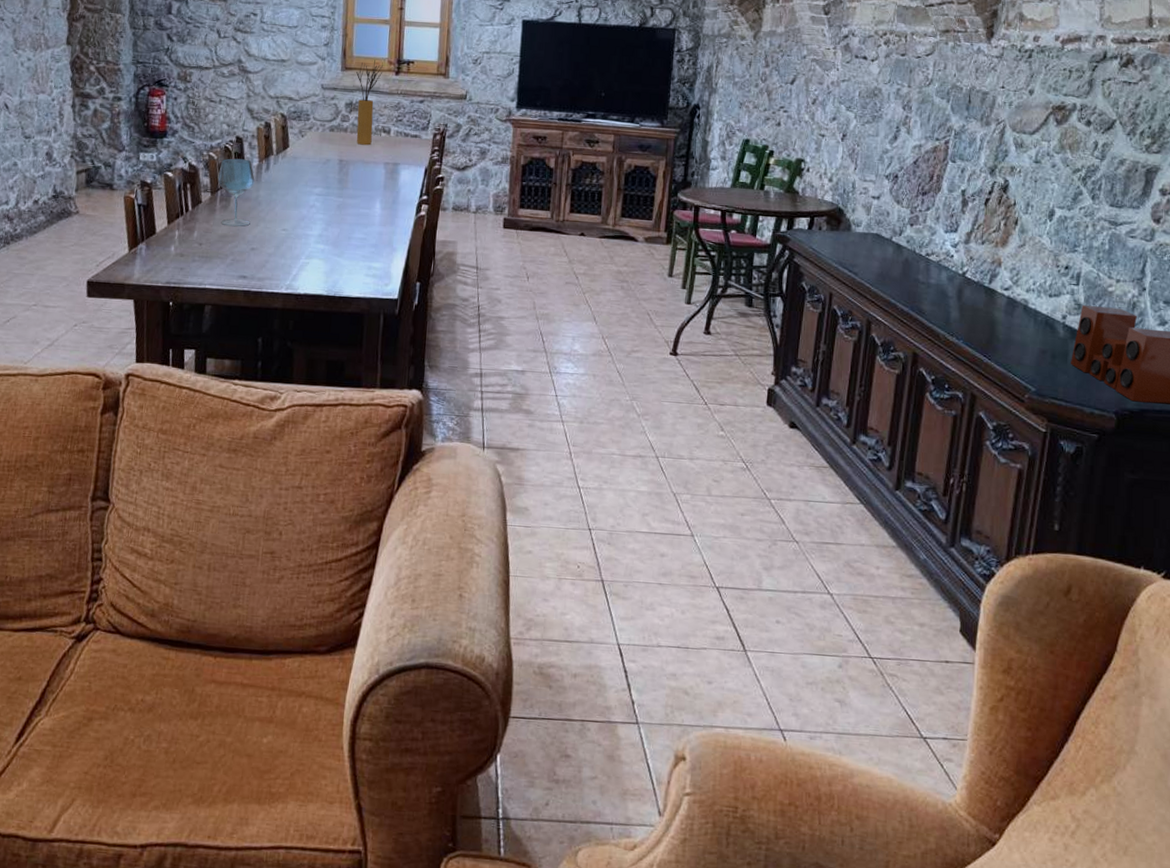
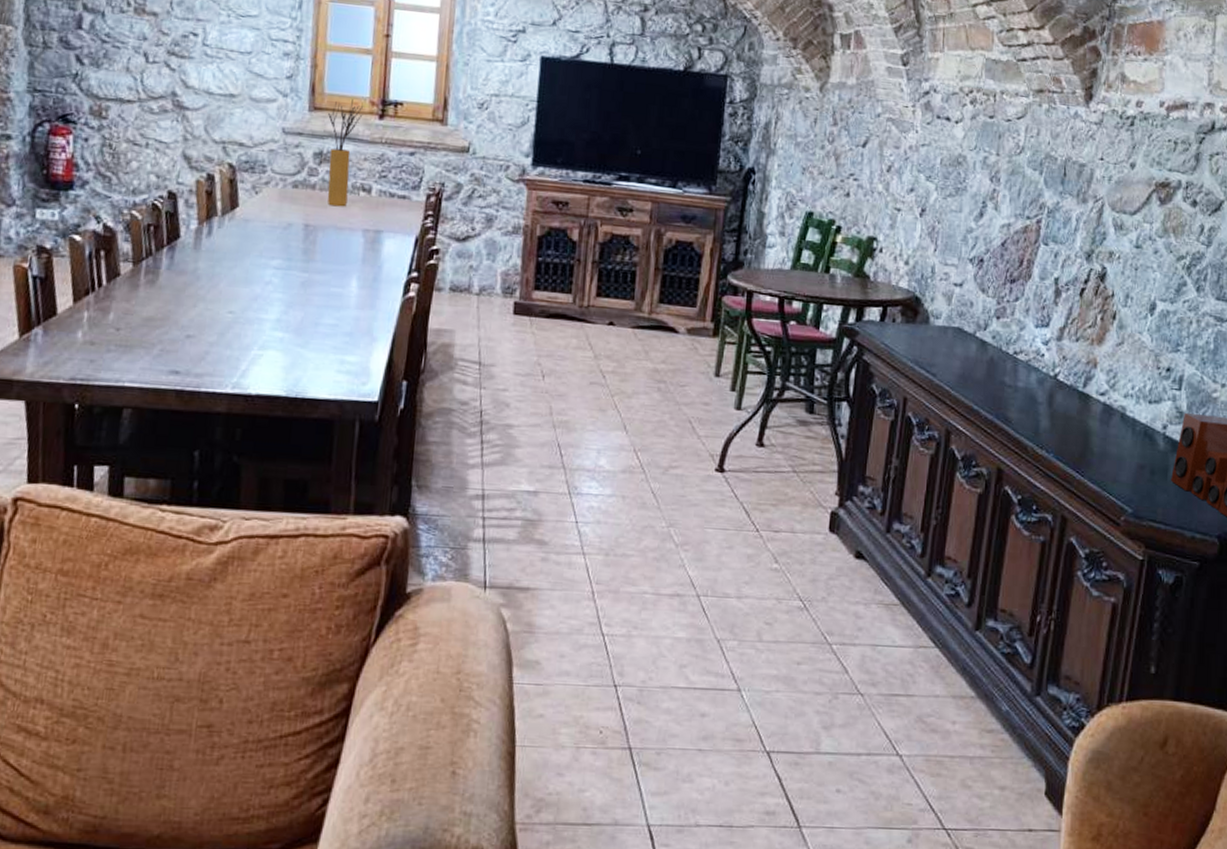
wine glass: present [217,158,255,227] -> none [142,219,193,308]

